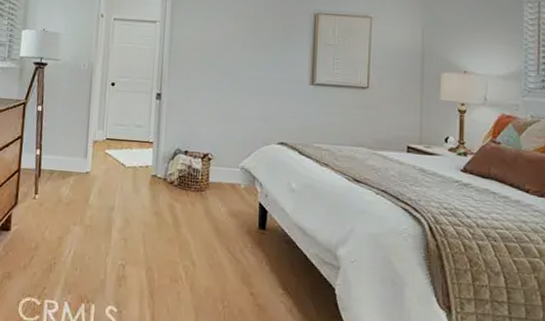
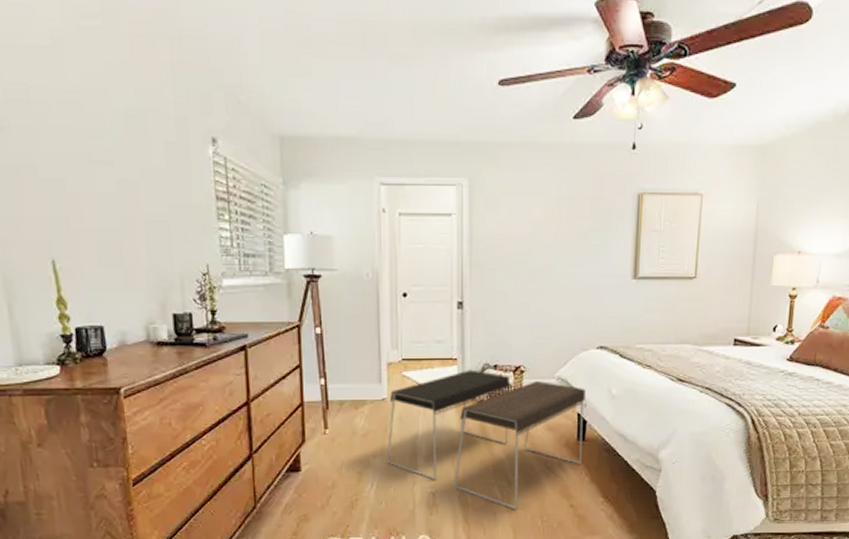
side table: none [84,153,267,291] -> present [386,369,585,510]

